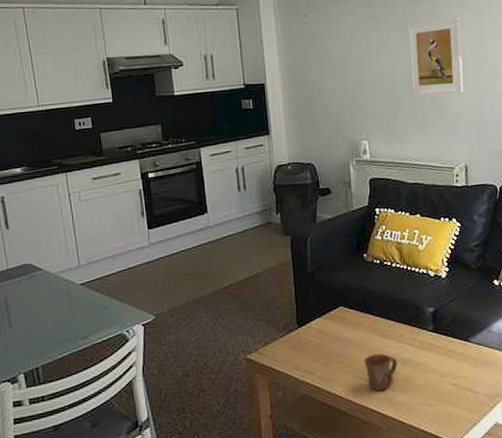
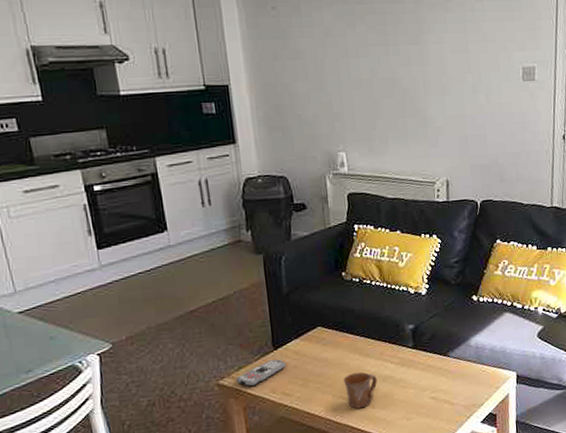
remote control: none [263,337,309,363] -> present [236,359,286,387]
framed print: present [407,17,464,96] -> none [387,20,446,105]

